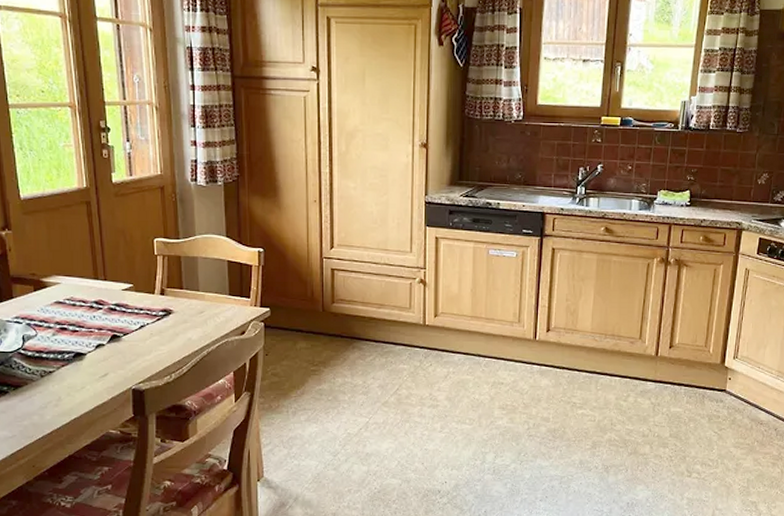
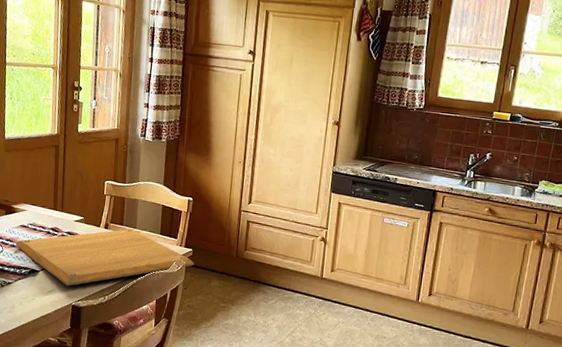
chopping board: none [51,292,275,368] -> present [15,229,195,286]

